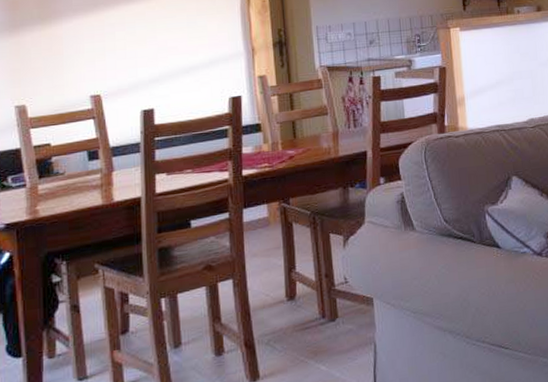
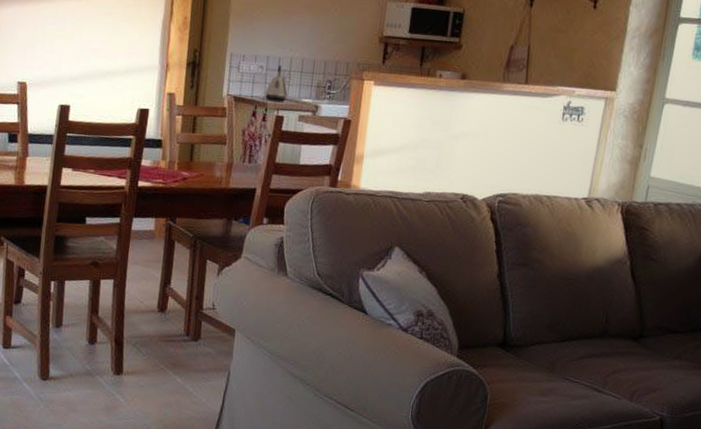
kettle: none [356,28,380,64] -> present [264,64,288,103]

